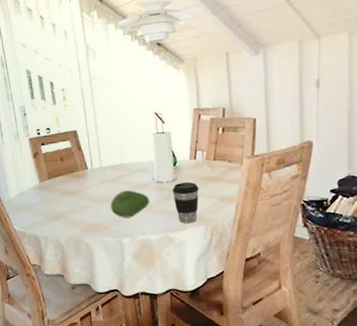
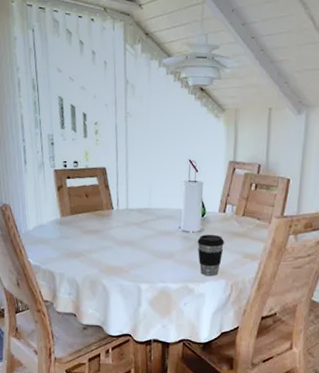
fruit: present [111,190,150,218] -> none [133,236,174,264]

